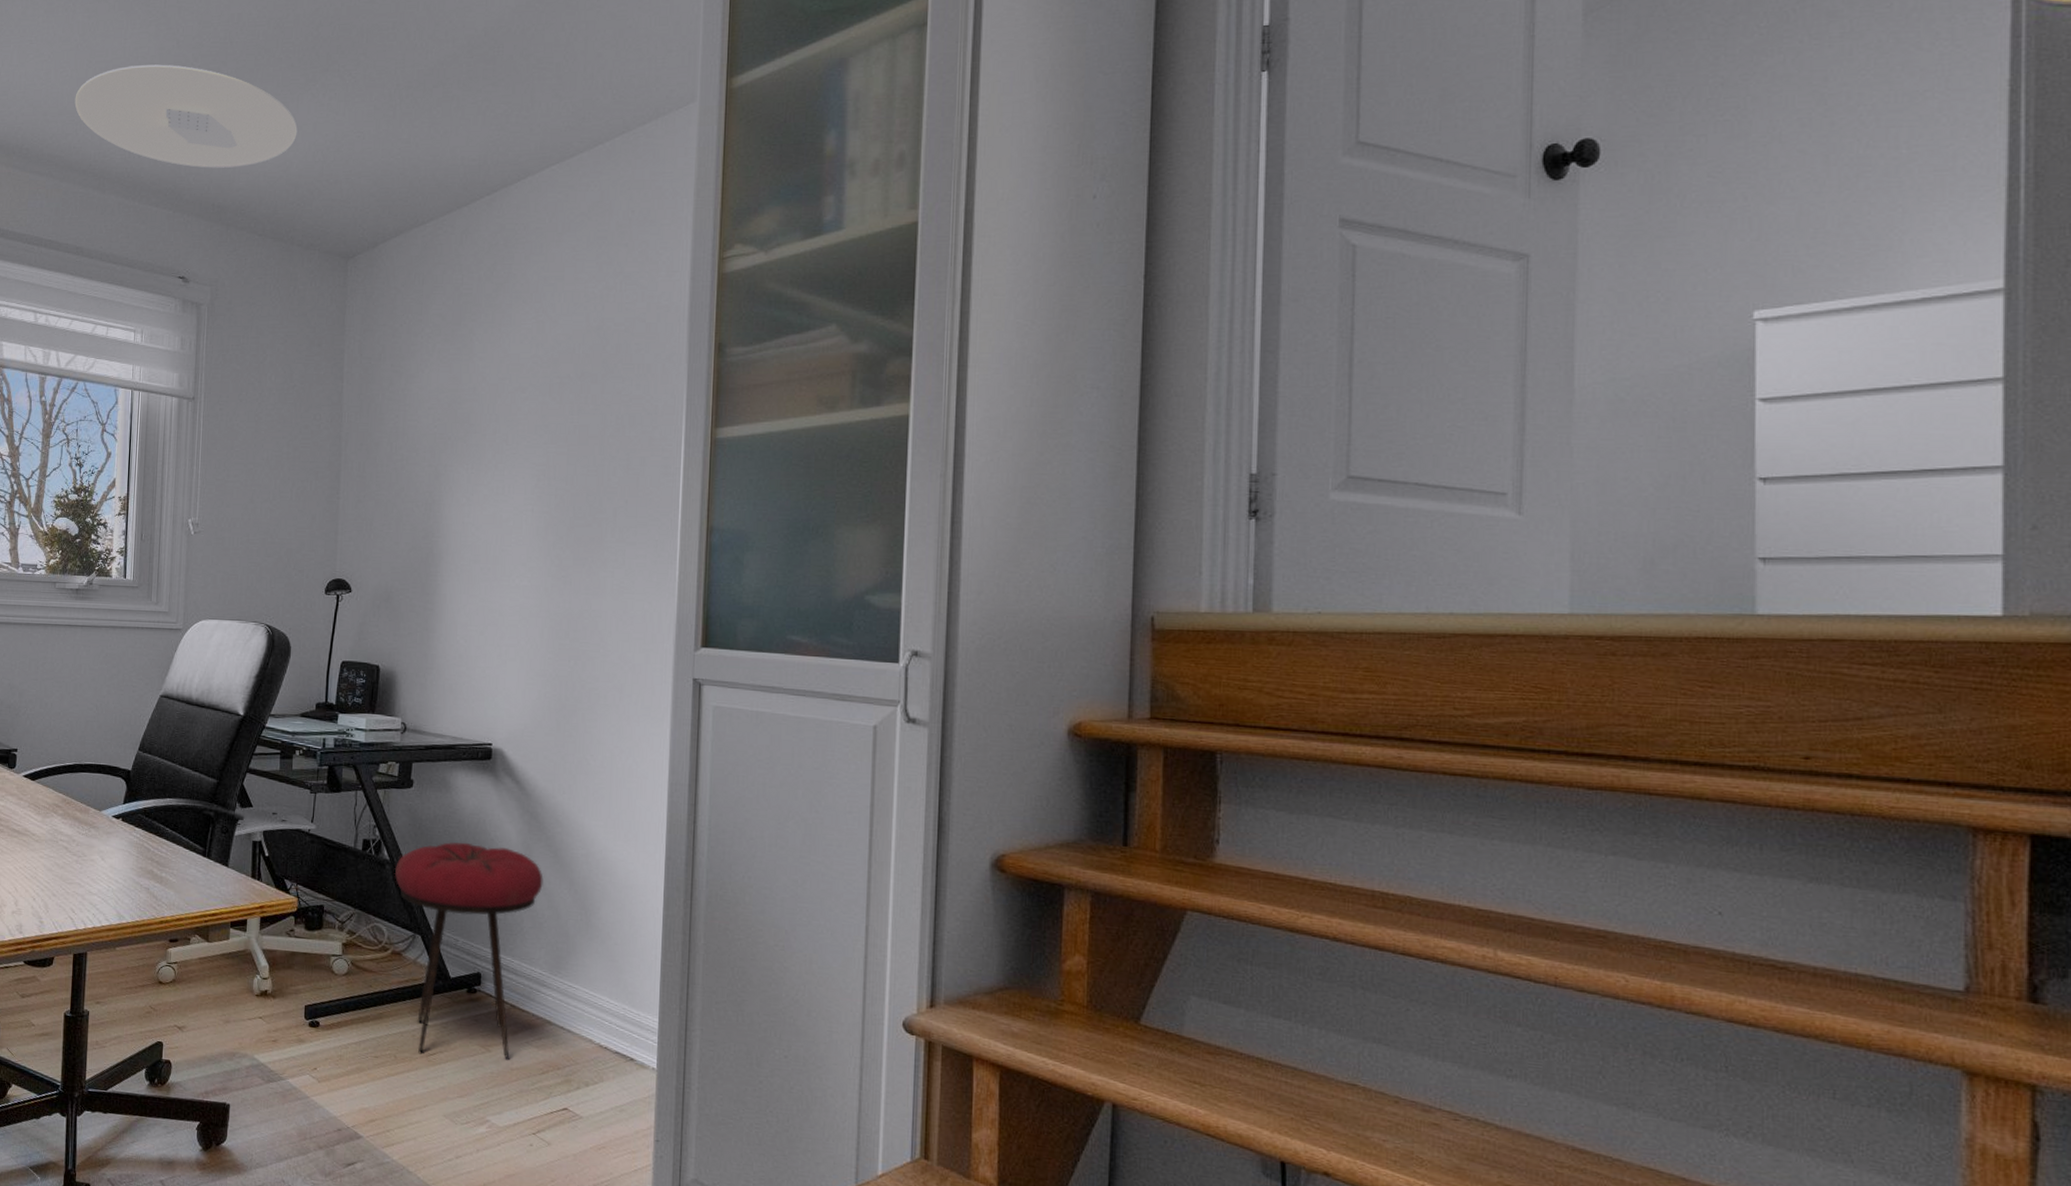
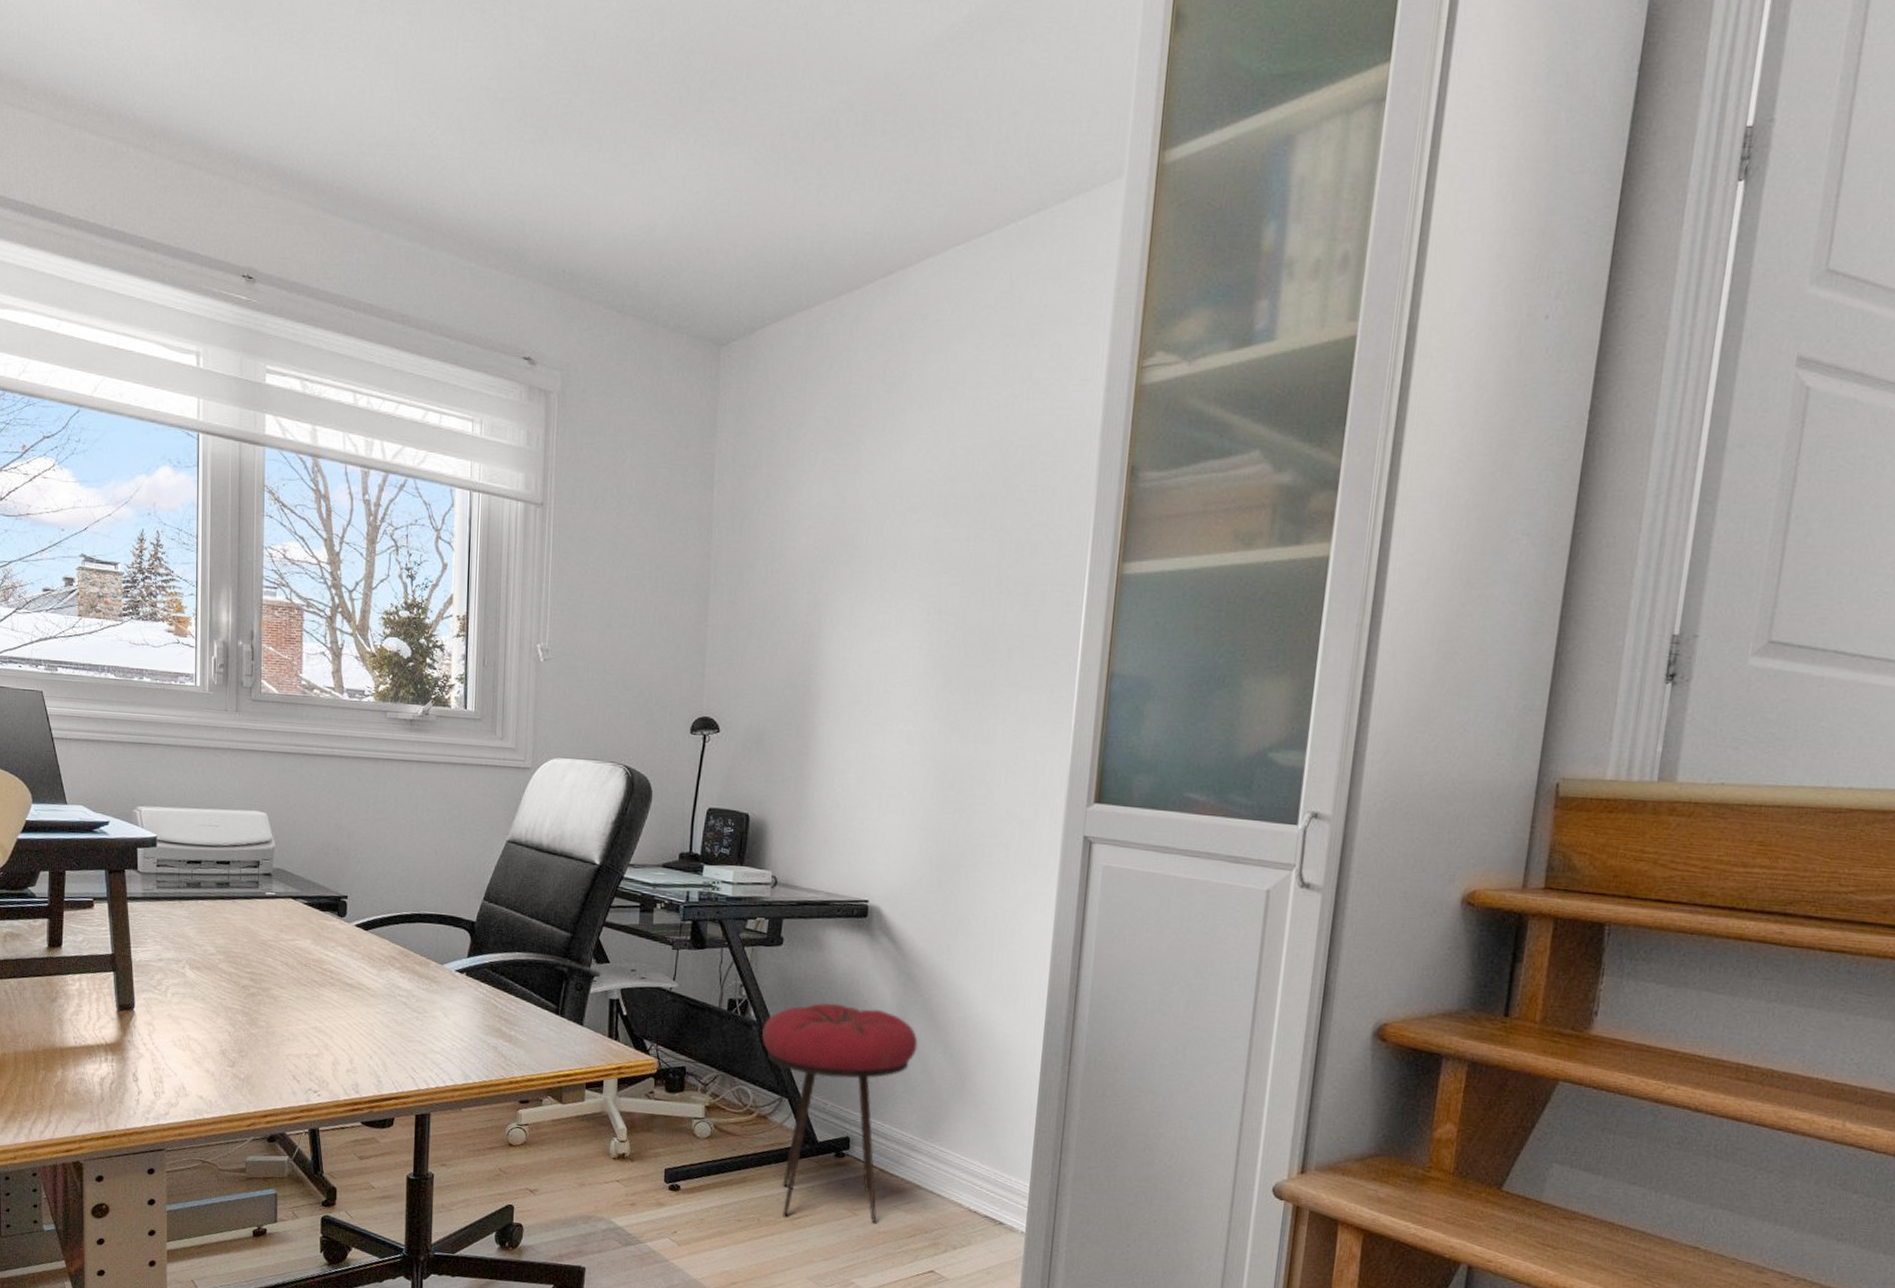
ceiling light: present [74,64,298,168] -> none [396,89,664,226]

